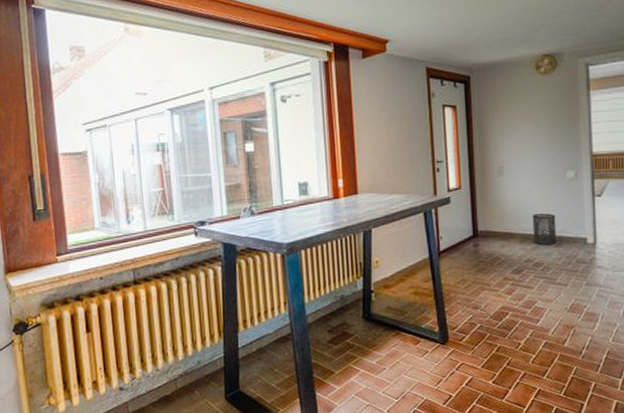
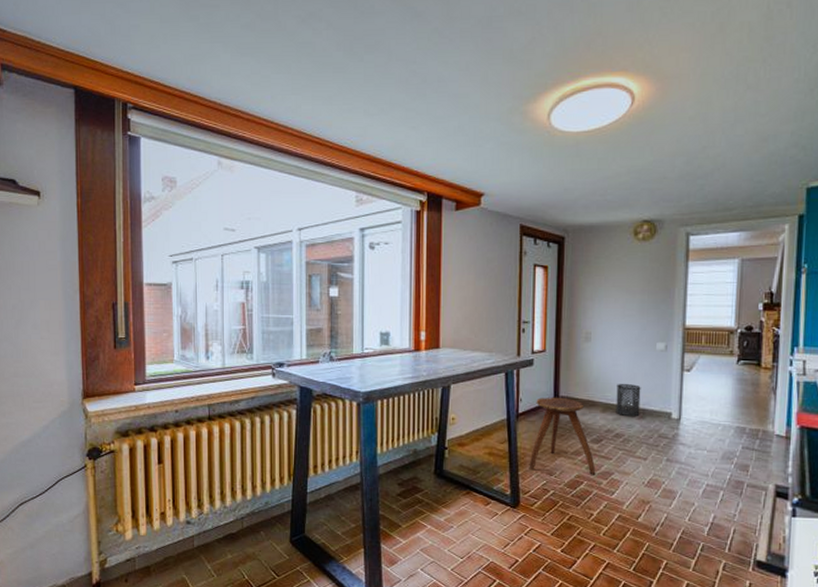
stool: none [454,232,520,305] -> present [529,397,596,475]

